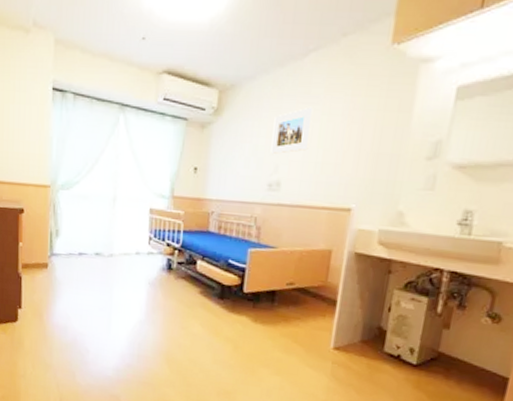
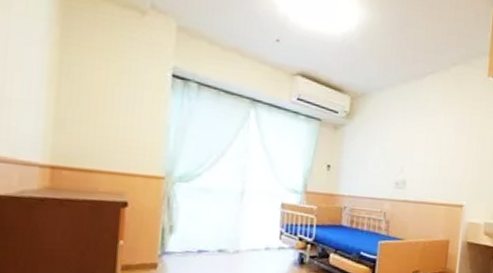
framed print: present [270,106,314,154] -> none [397,119,432,157]

